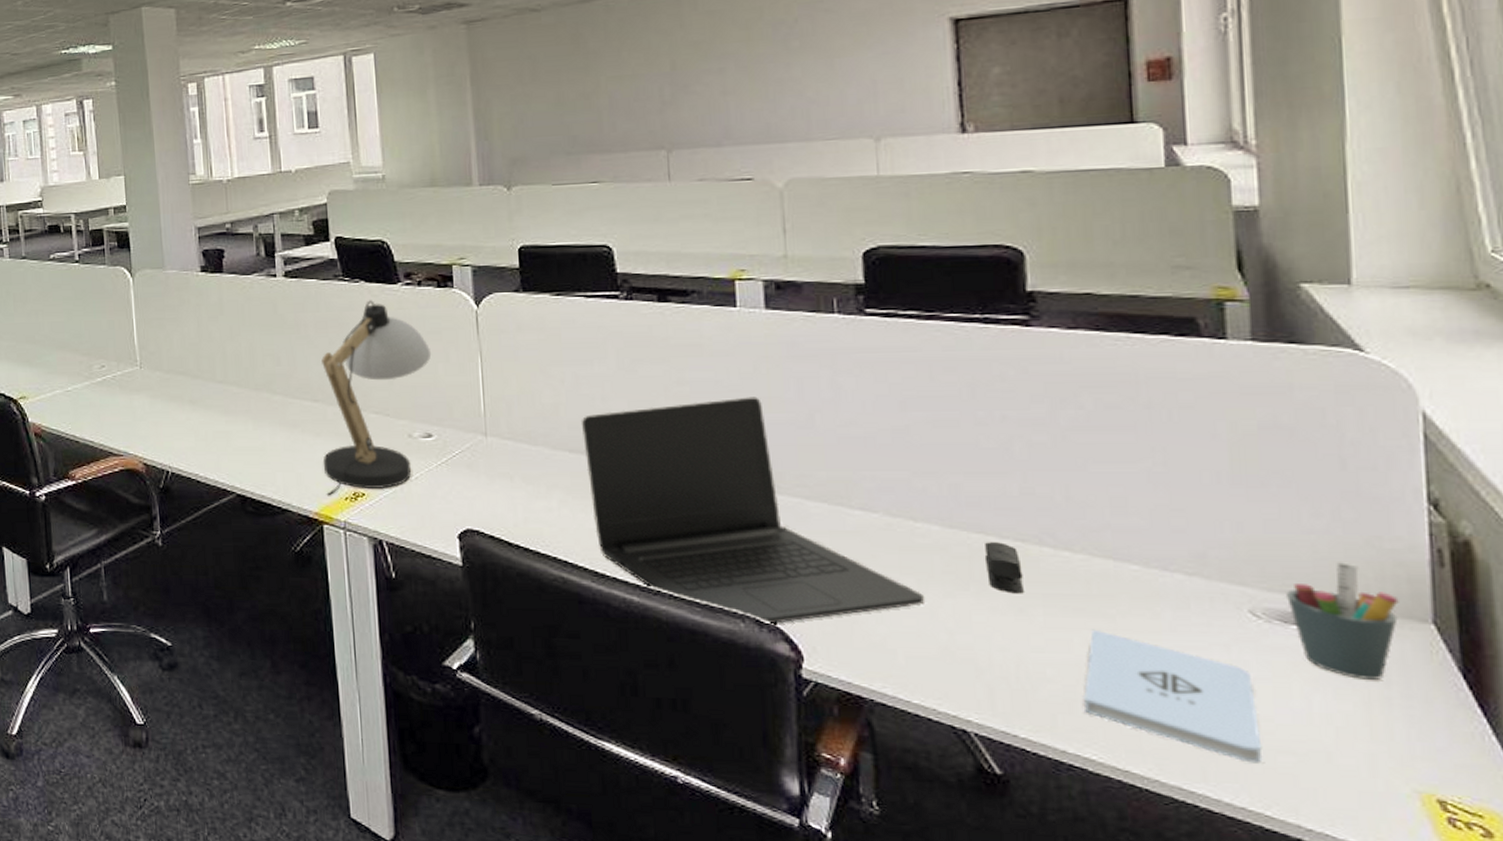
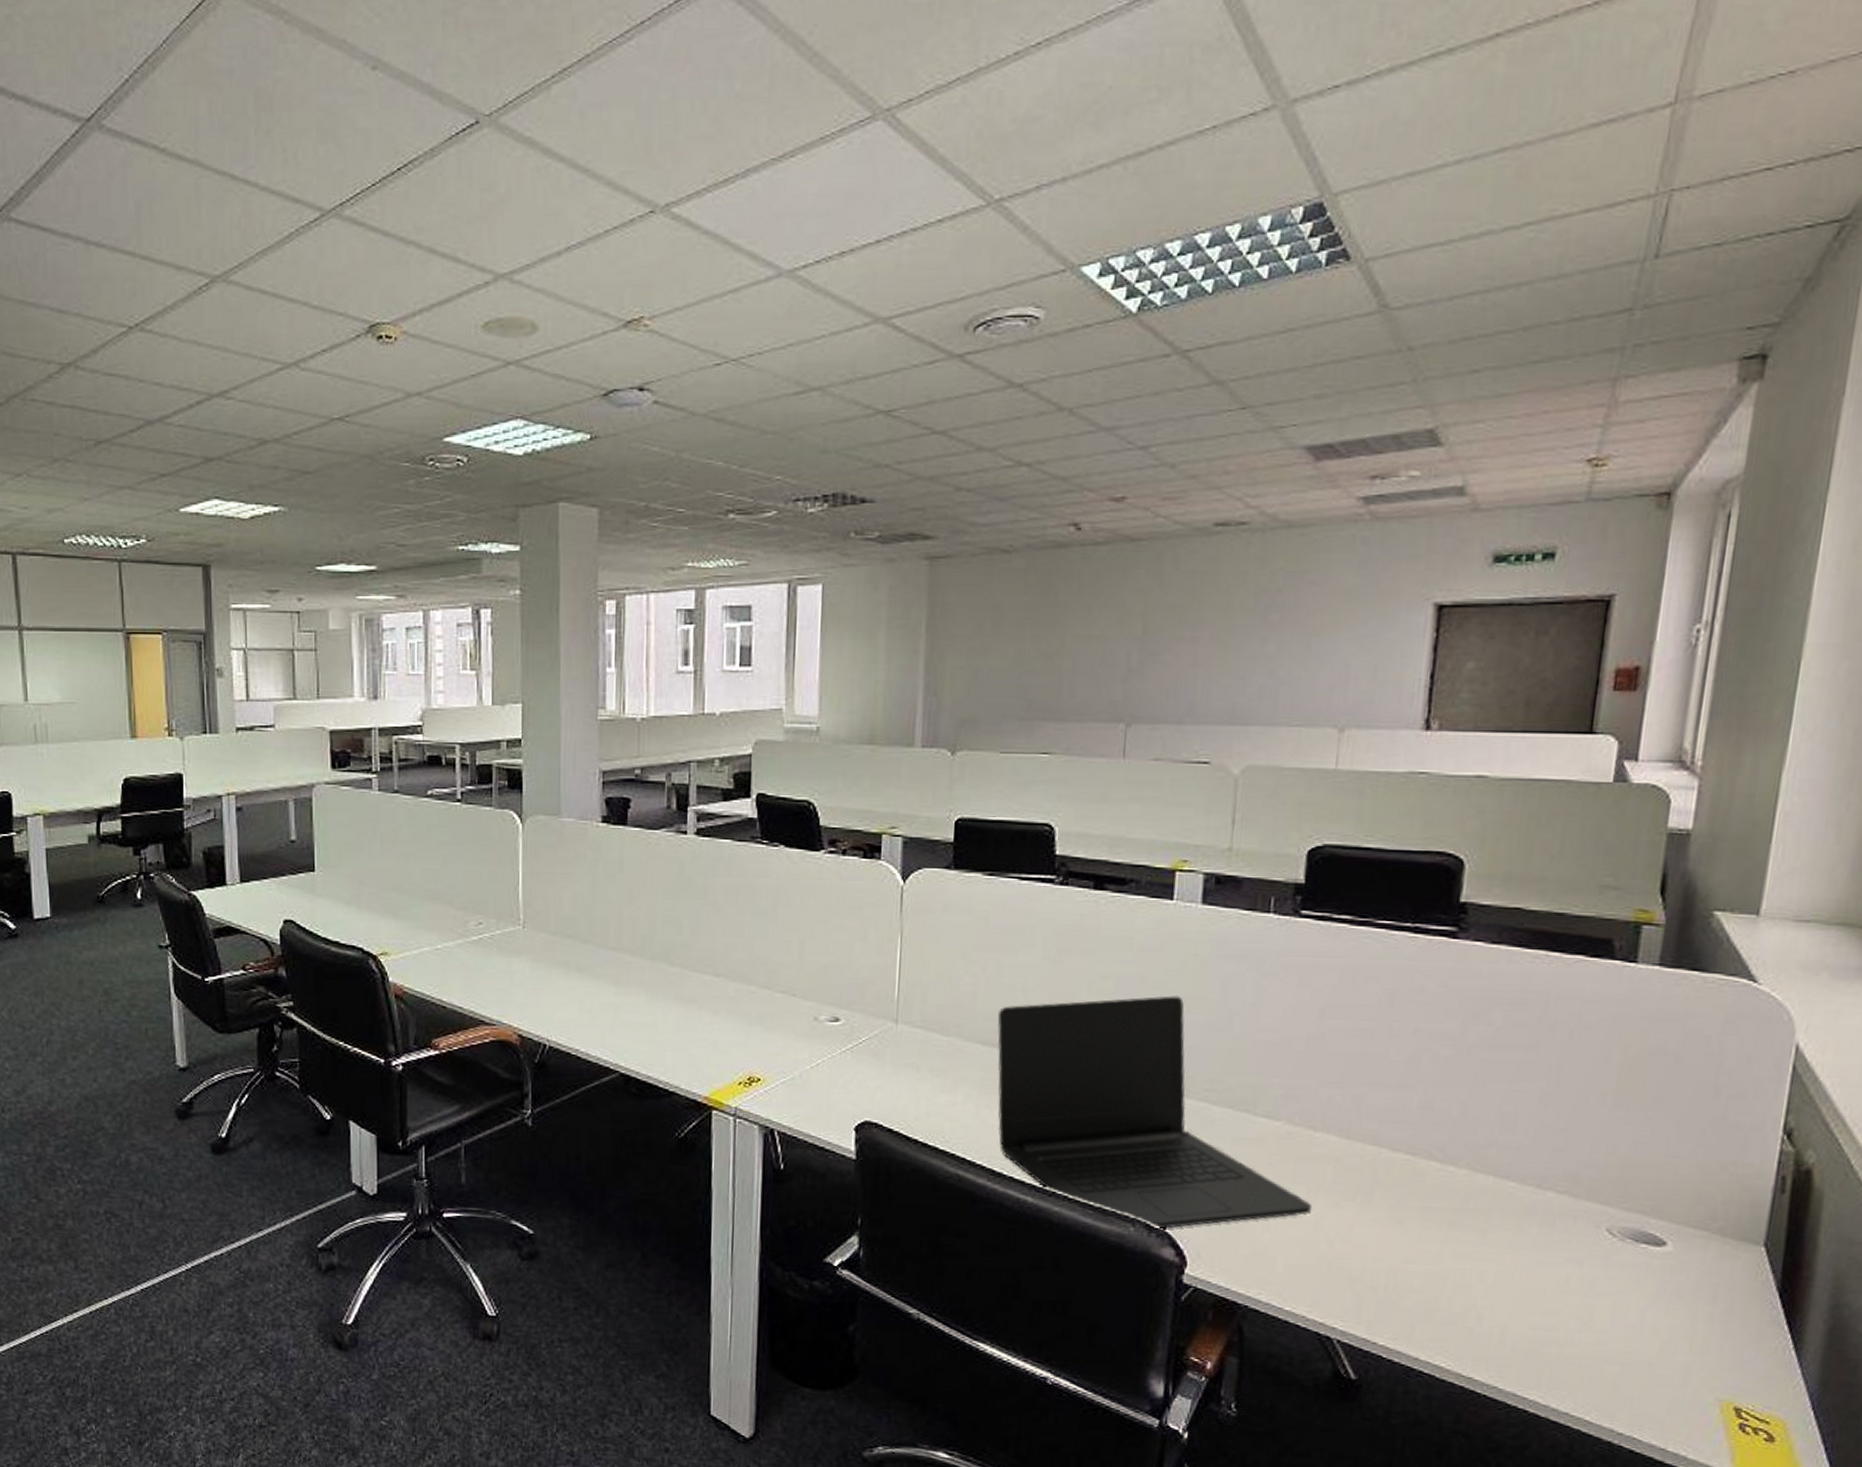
desk lamp: present [321,300,432,496] -> none [718,867,849,1080]
stapler: present [984,542,1024,594] -> none [1374,1154,1408,1206]
notepad: present [1084,629,1263,763] -> none [1442,1242,1597,1372]
pen holder: present [1285,562,1399,680] -> none [1641,1185,1740,1297]

